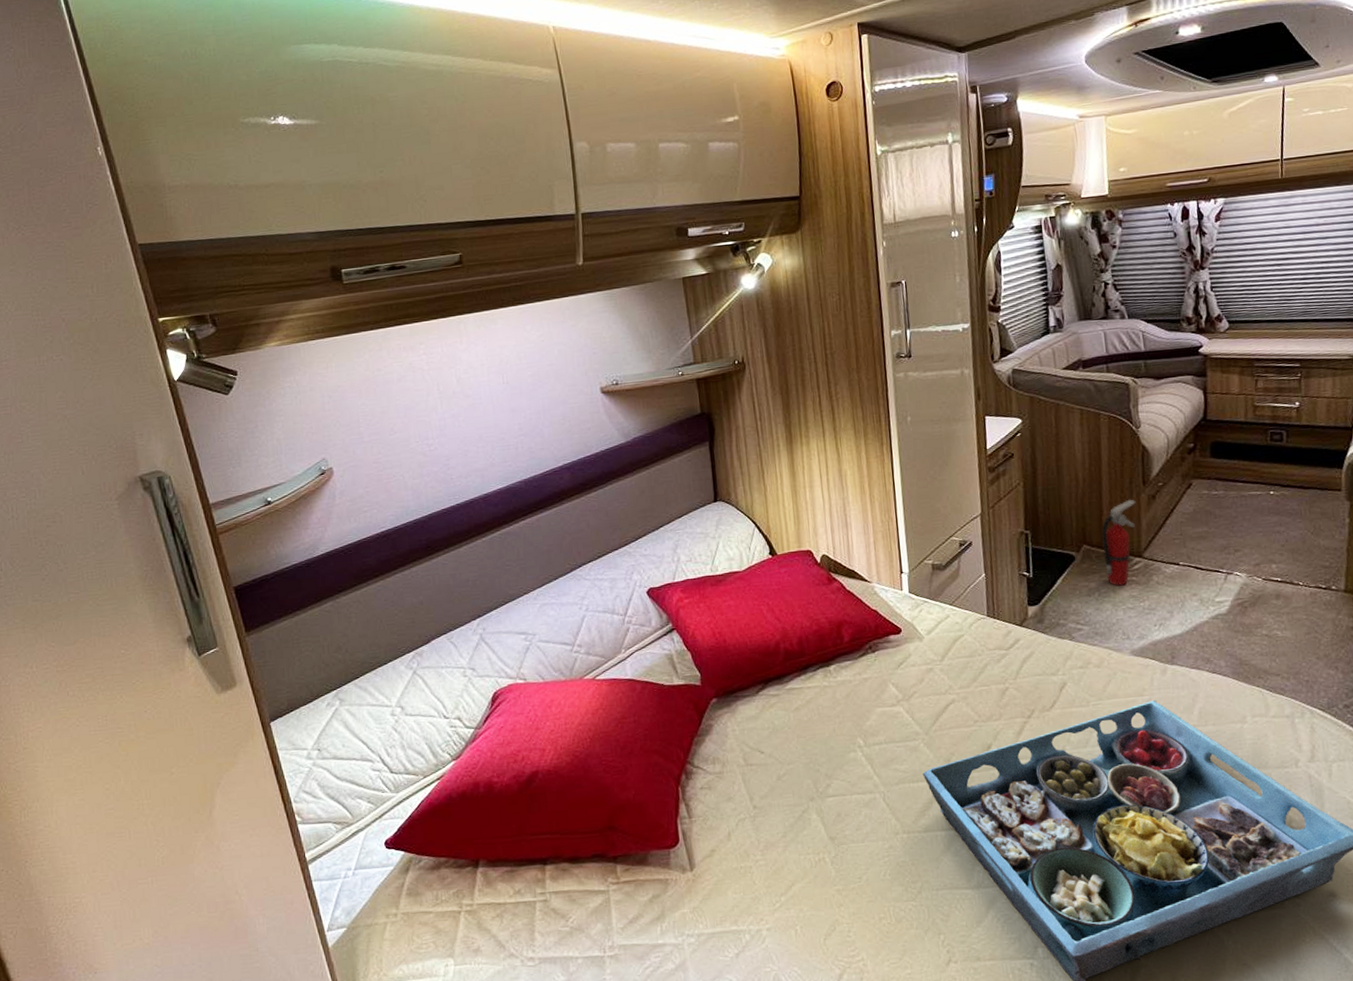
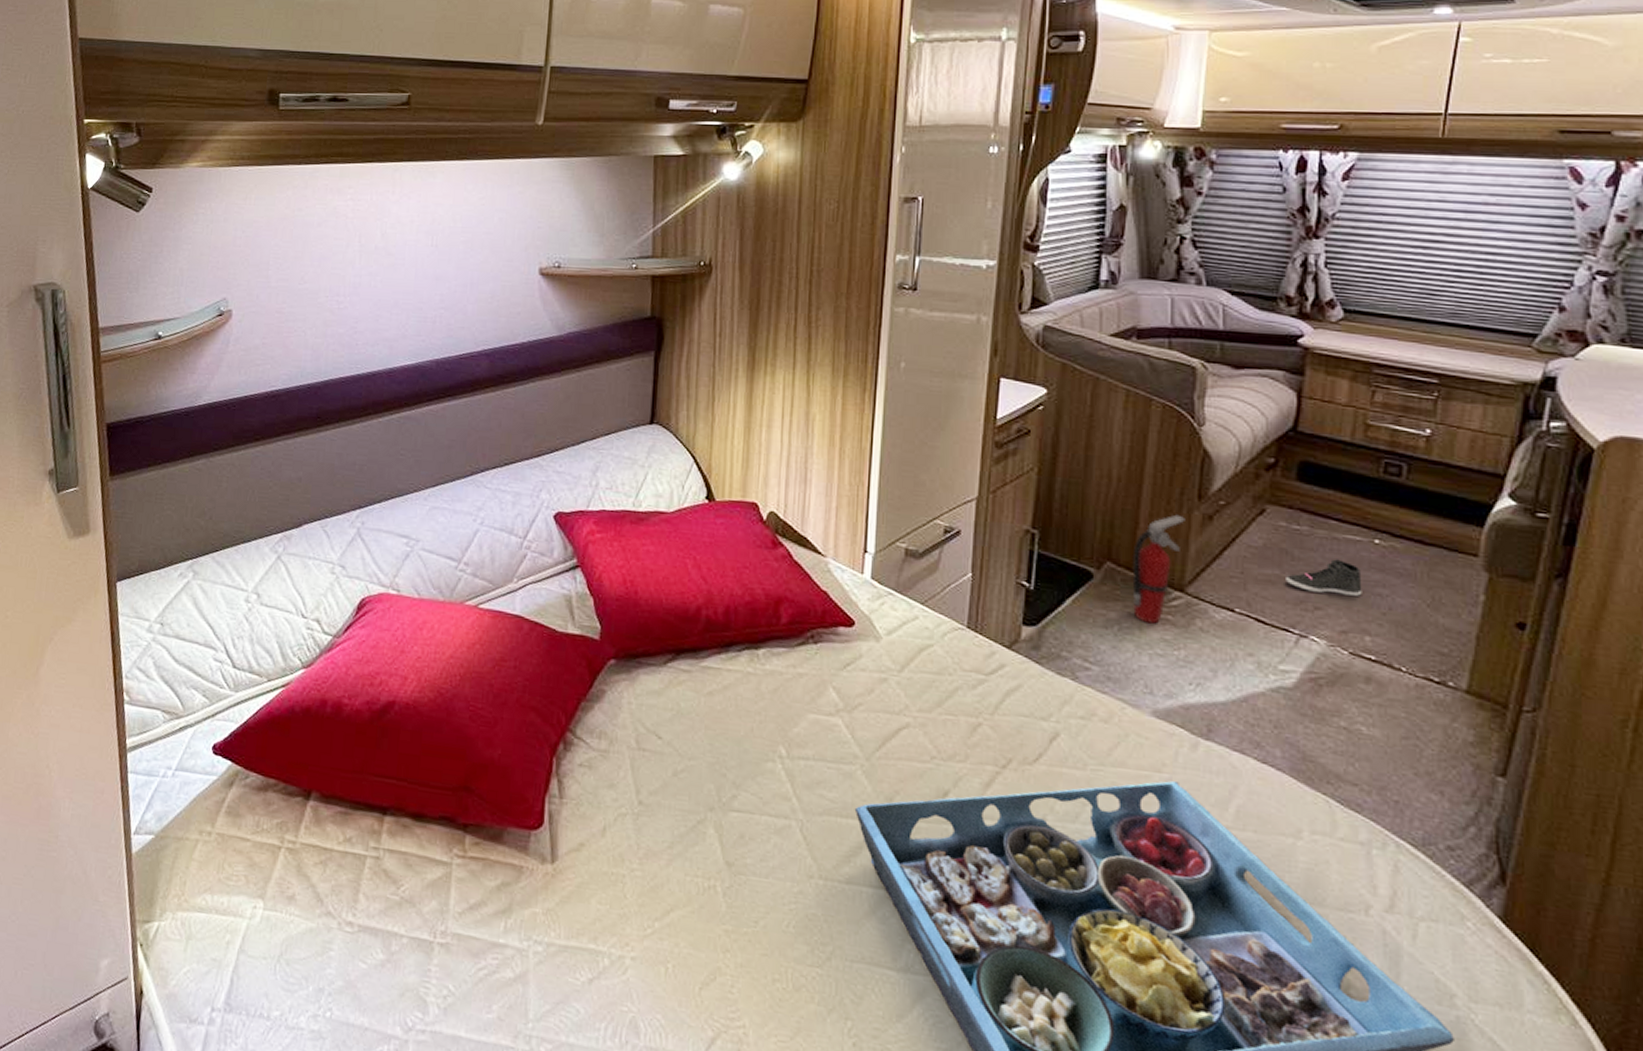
sneaker: none [1212,511,1266,539] -> present [1286,559,1362,596]

